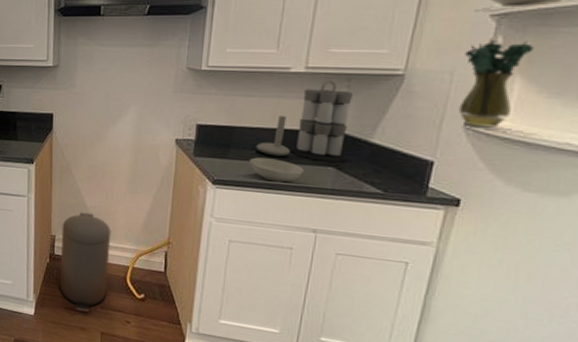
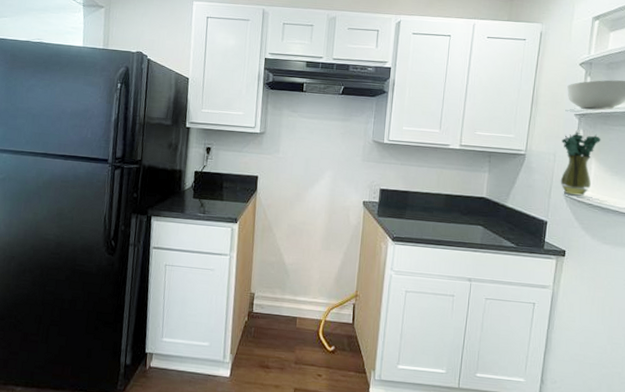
pedal bin: present [60,212,111,313] -> none [256,269,307,369]
bowl: present [249,157,304,183] -> none [420,217,461,239]
paper towel holder: present [256,115,290,157] -> none [425,183,450,217]
spice rack: present [291,80,353,164] -> none [451,156,493,223]

